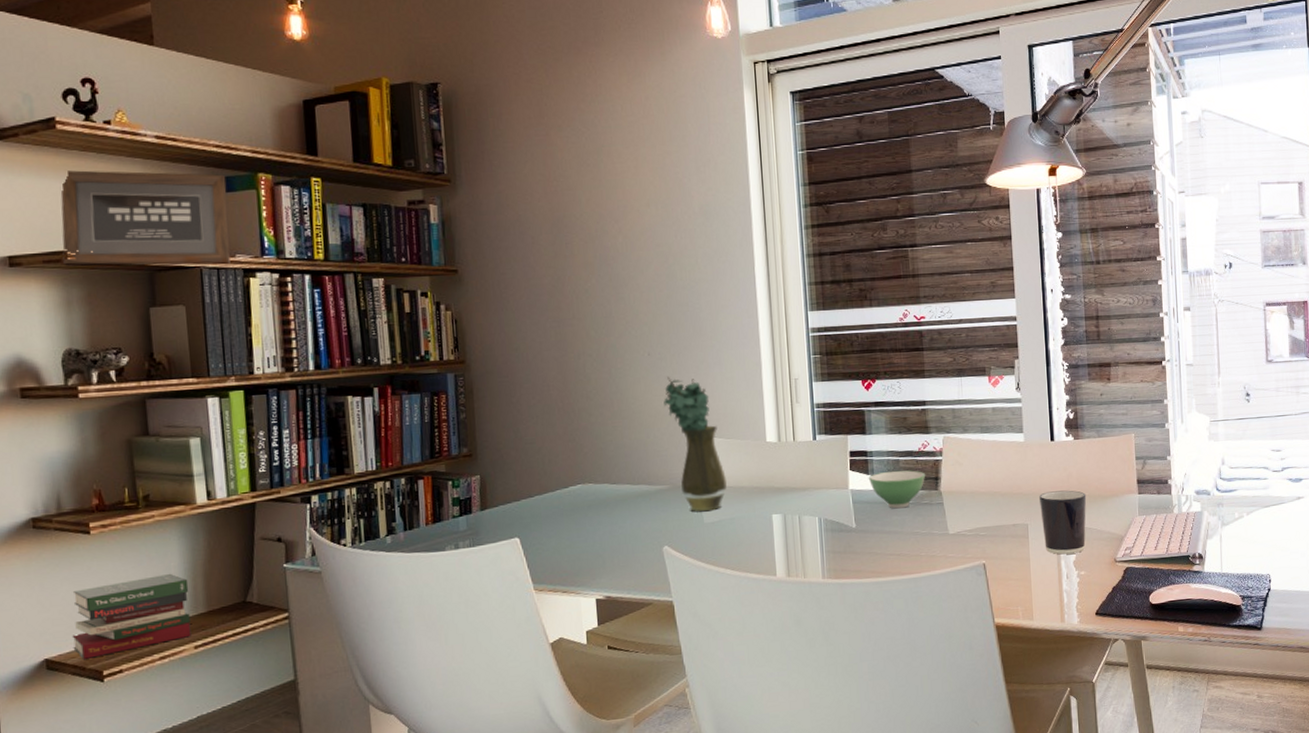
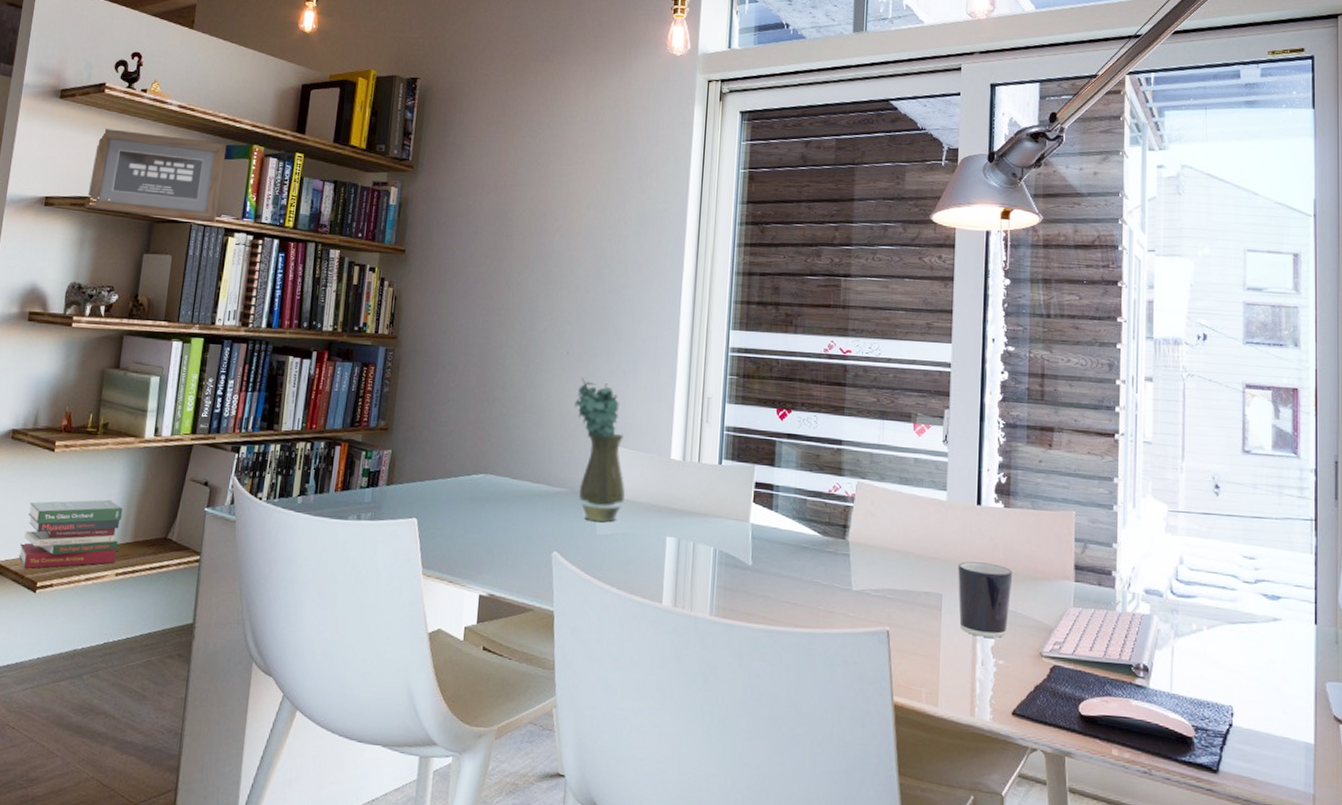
bowl: present [868,470,926,509] -> none [771,510,834,553]

